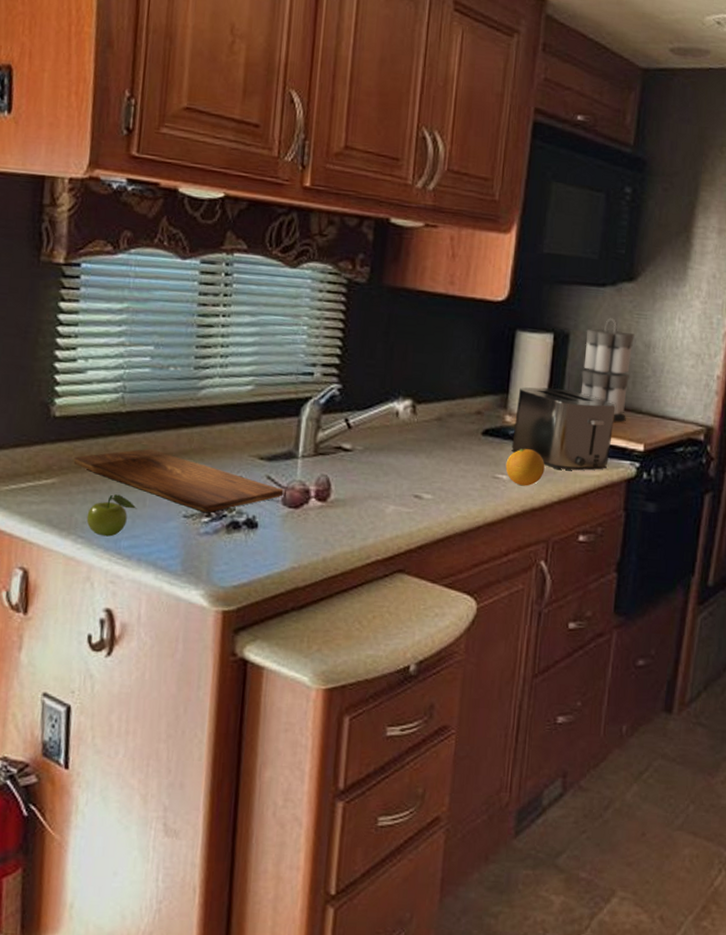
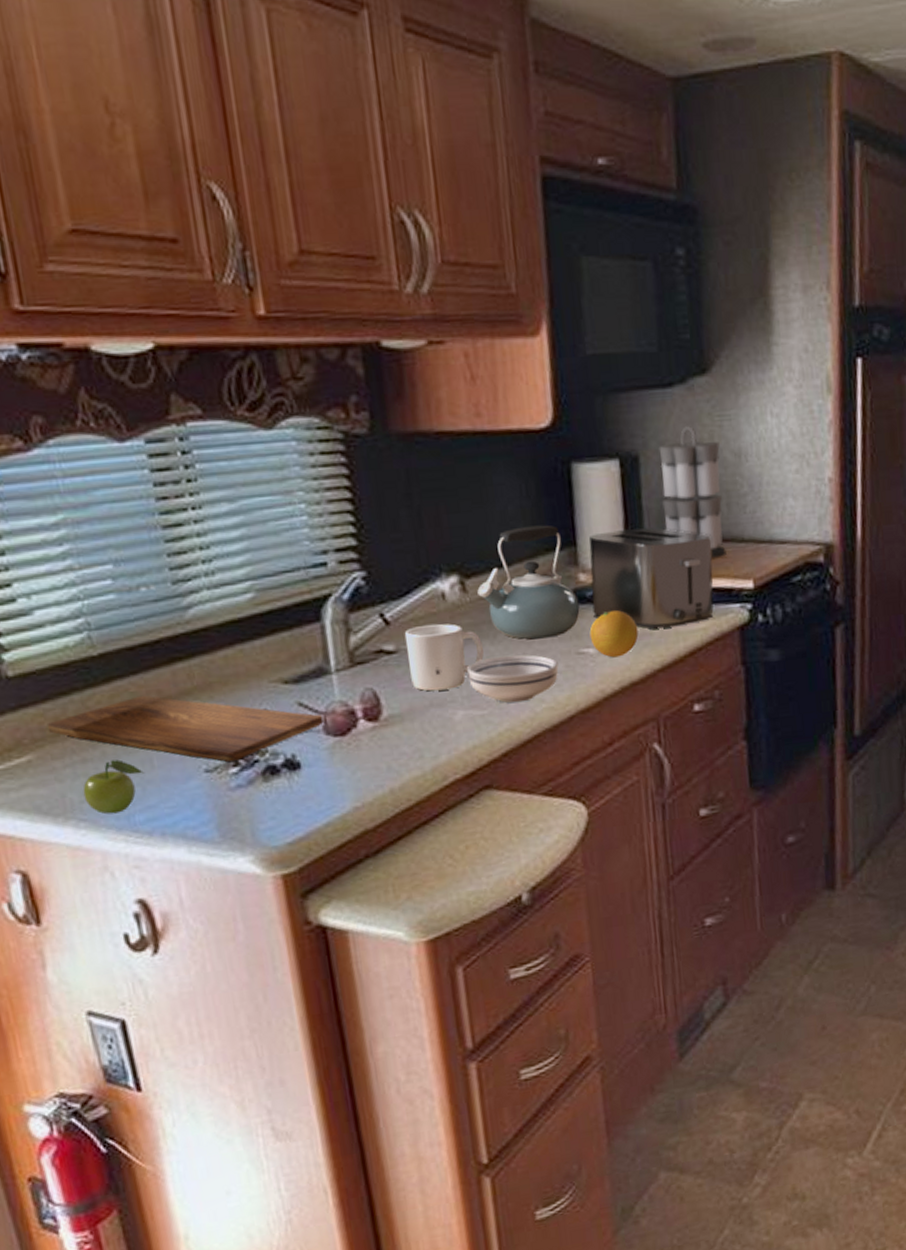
mug: none [358,433,421,488] -> present [404,623,484,691]
bowl: none [403,468,476,508] -> present [467,654,559,703]
kettle: none [424,372,502,461] -> present [477,525,580,640]

